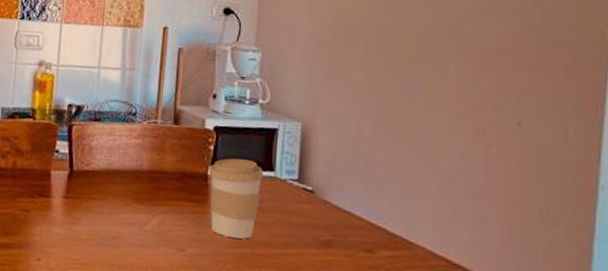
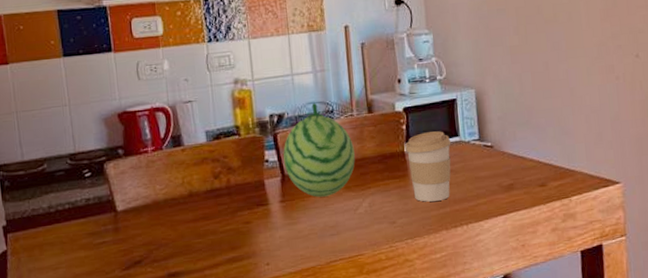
fruit: none [74,101,152,204] -> present [283,102,355,197]

